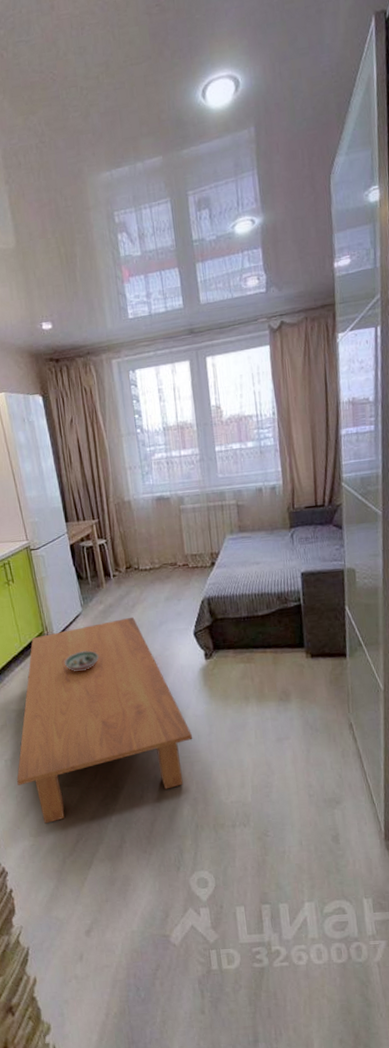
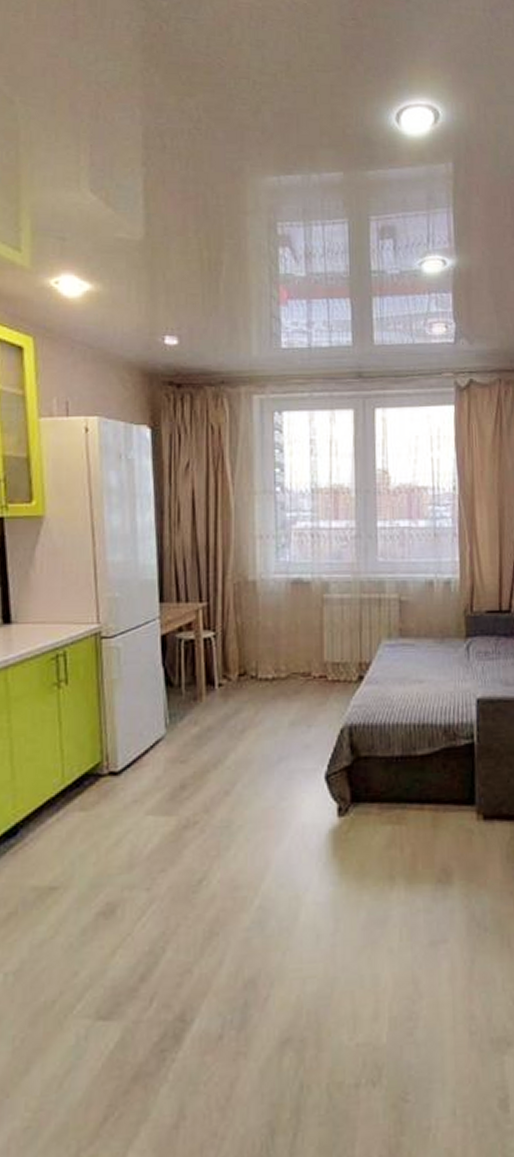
coffee table: present [17,616,192,824] -> none [19,747,308,1088]
decorative bowl: present [64,650,99,672] -> none [127,795,181,828]

